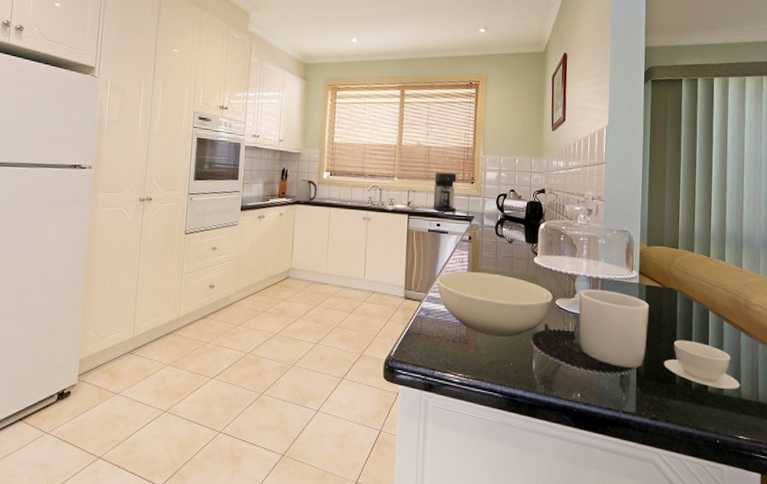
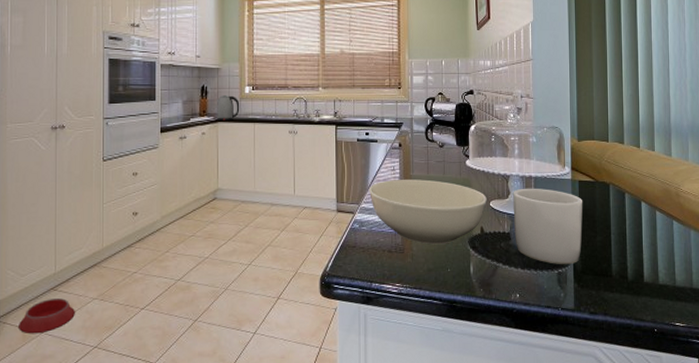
pet bowl: none [95,362,149,393] -> present [19,298,75,333]
coffee maker: present [433,172,457,213] -> none [360,79,384,120]
teacup: present [664,340,741,389] -> none [600,232,675,278]

